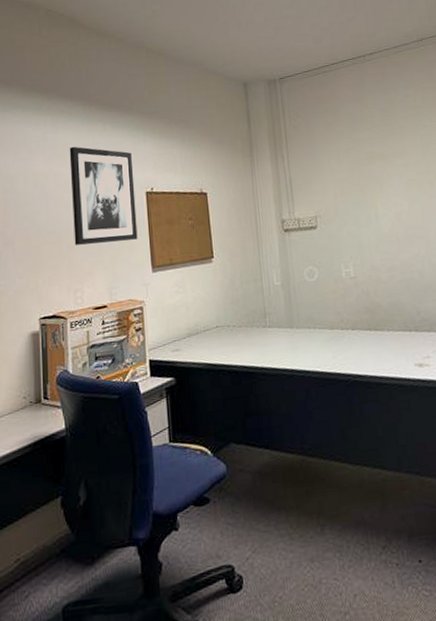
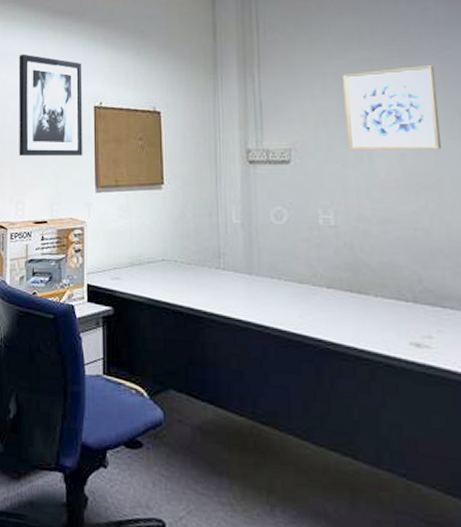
wall art: none [352,140,425,213] -> present [343,65,441,150]

